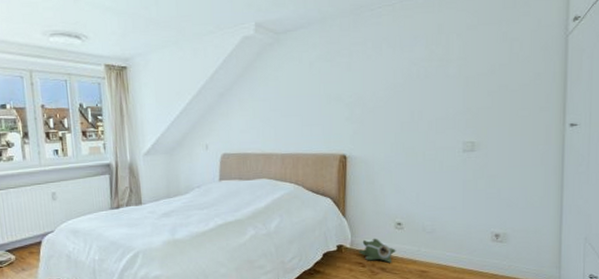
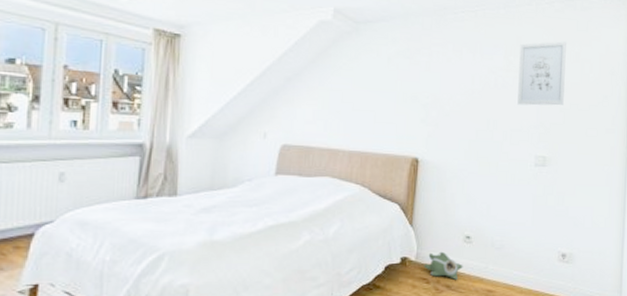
wall art: none [442,22,492,93] -> present [517,41,566,106]

